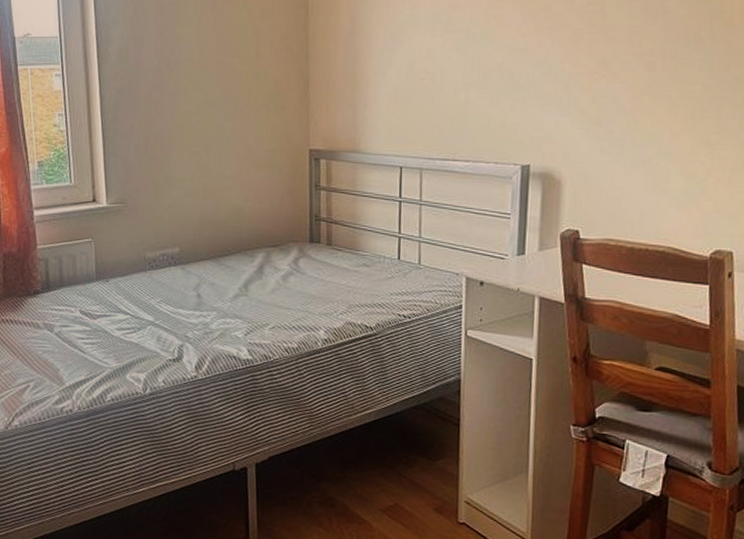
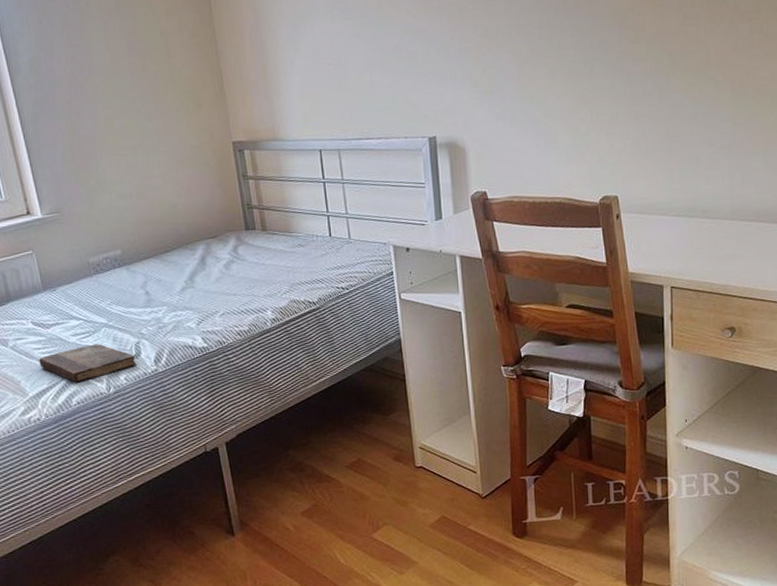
book: none [81,341,177,379] -> present [39,343,137,383]

